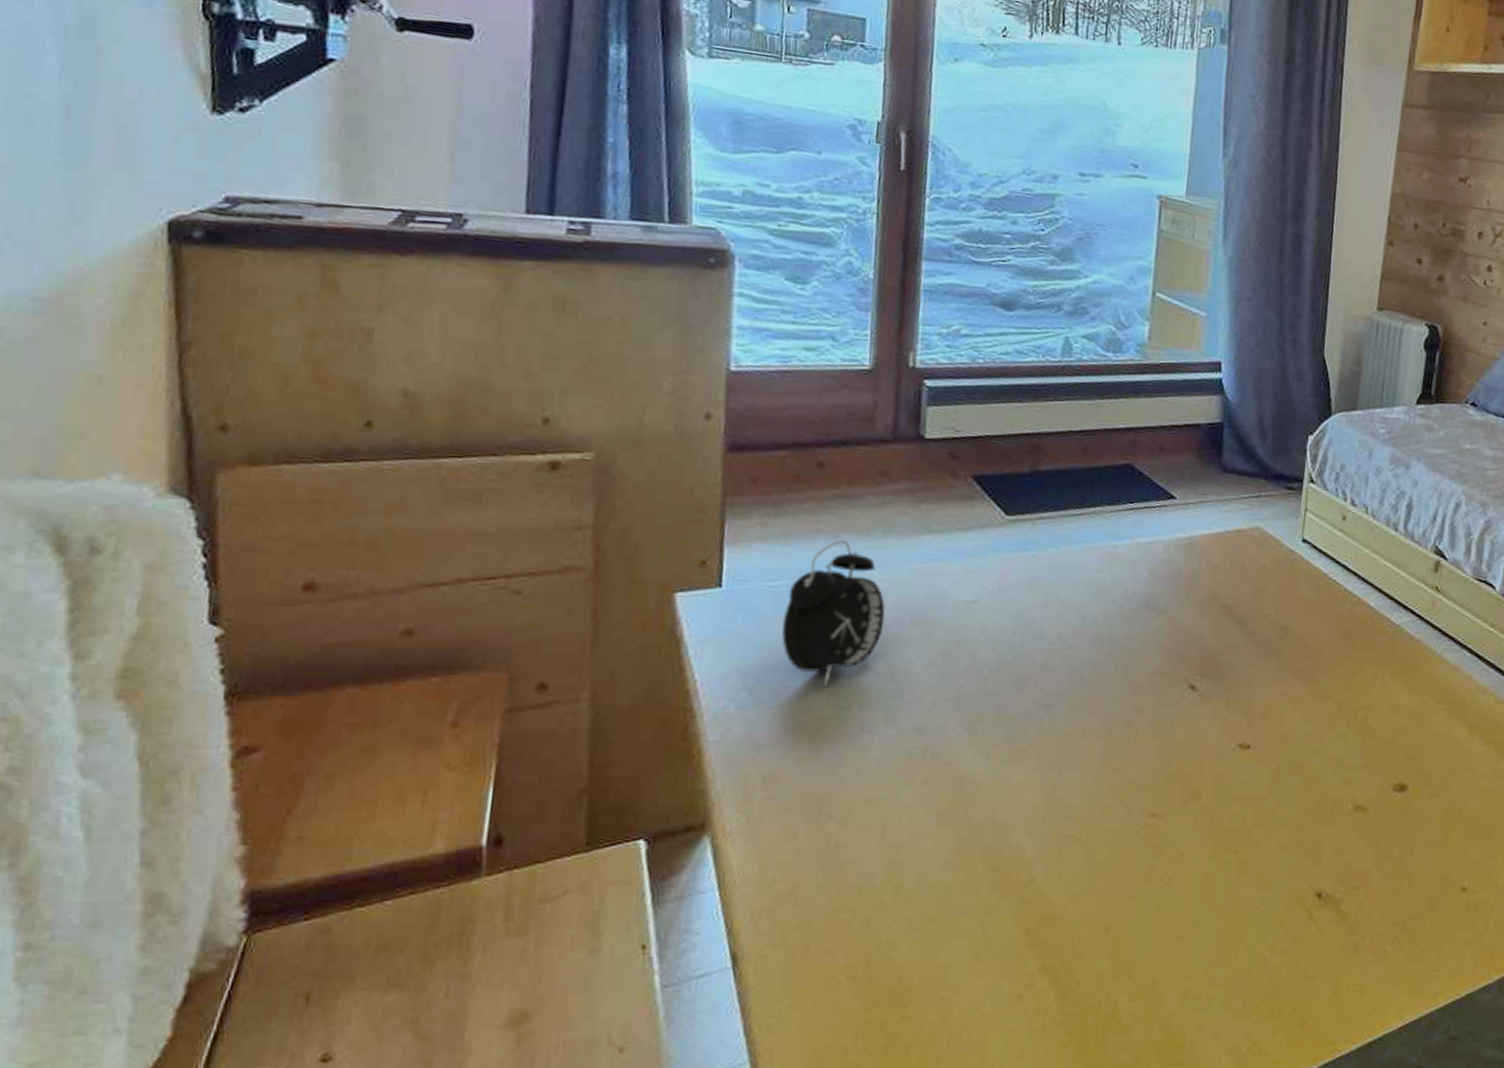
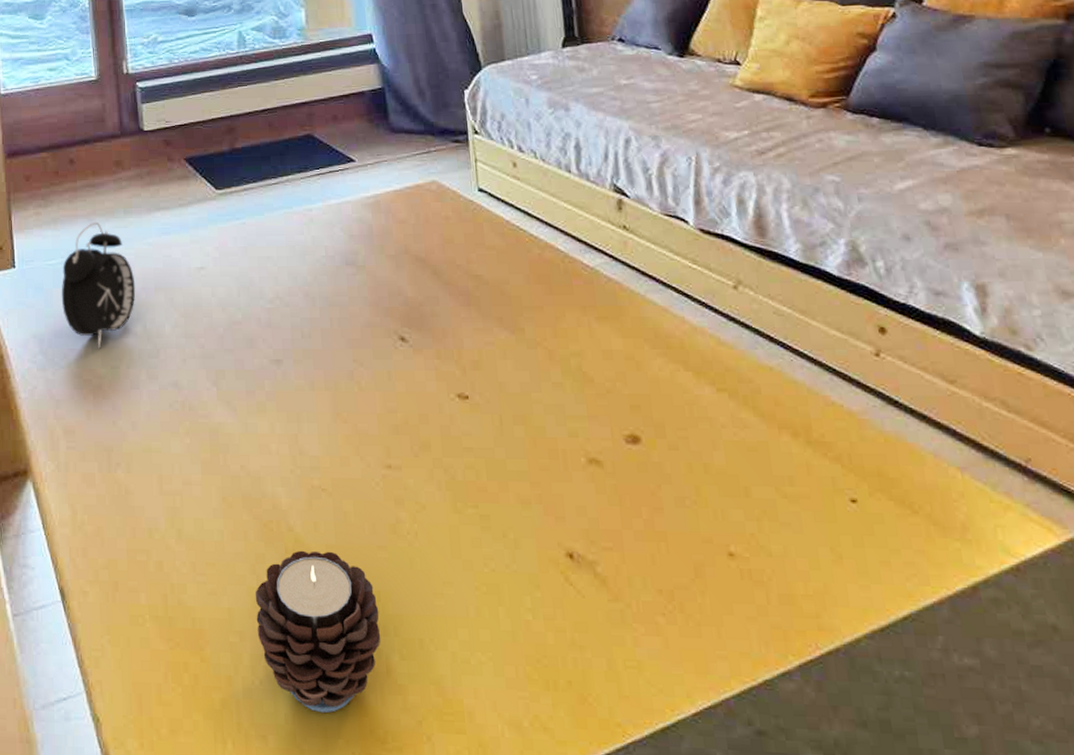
candle: none [974,900,1115,1059] -> present [255,550,381,714]

